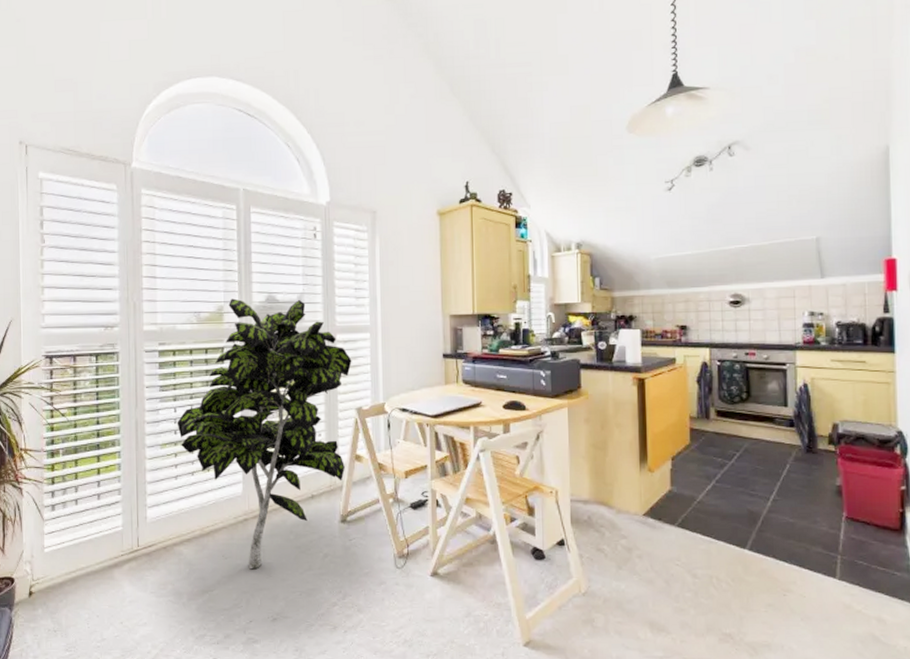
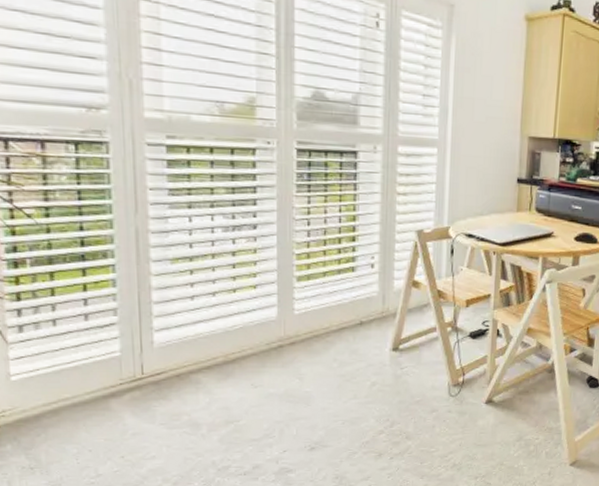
indoor plant: present [177,298,352,570] -> none [192,89,415,399]

